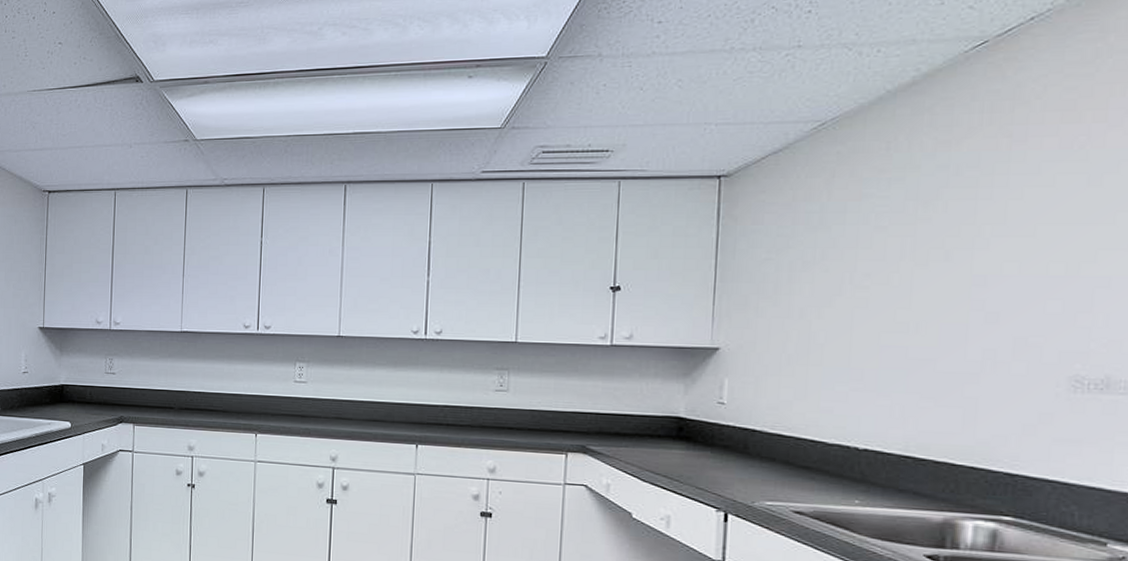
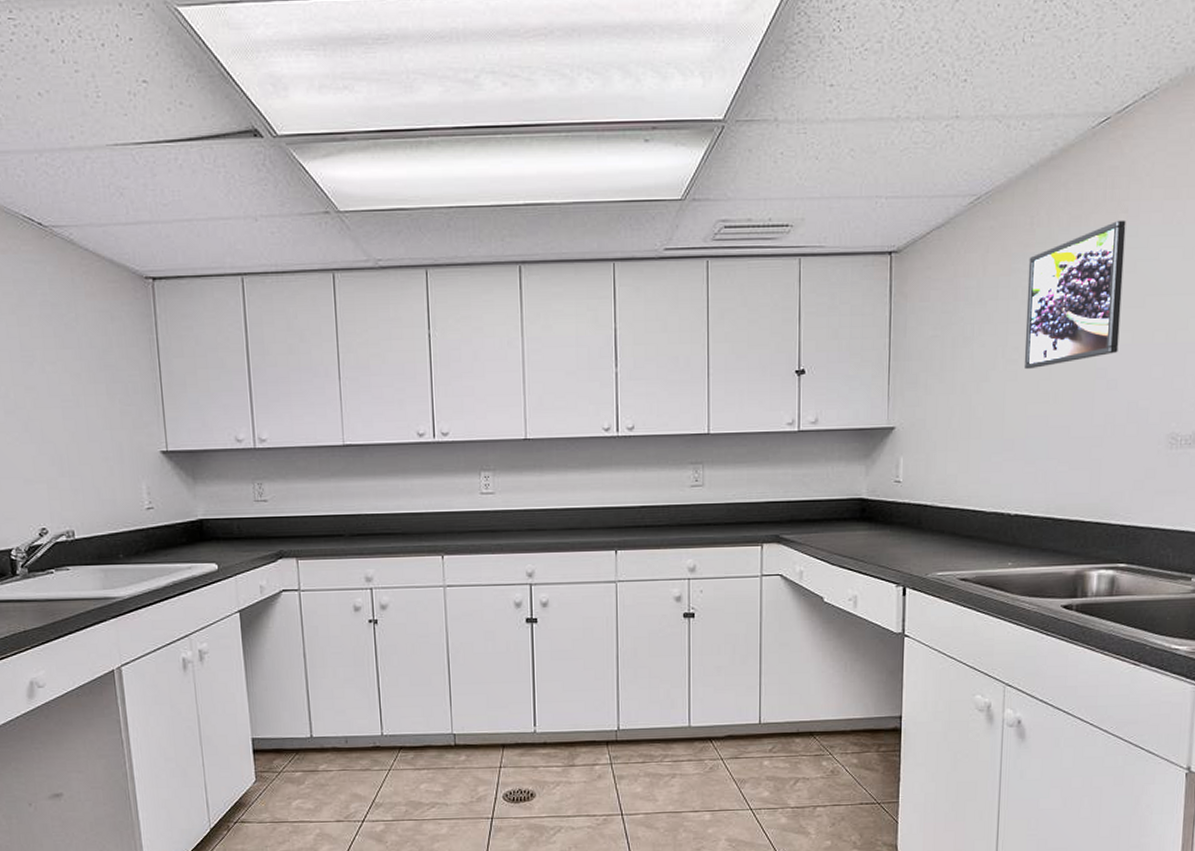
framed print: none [876,144,1010,297] -> present [1024,220,1126,370]

